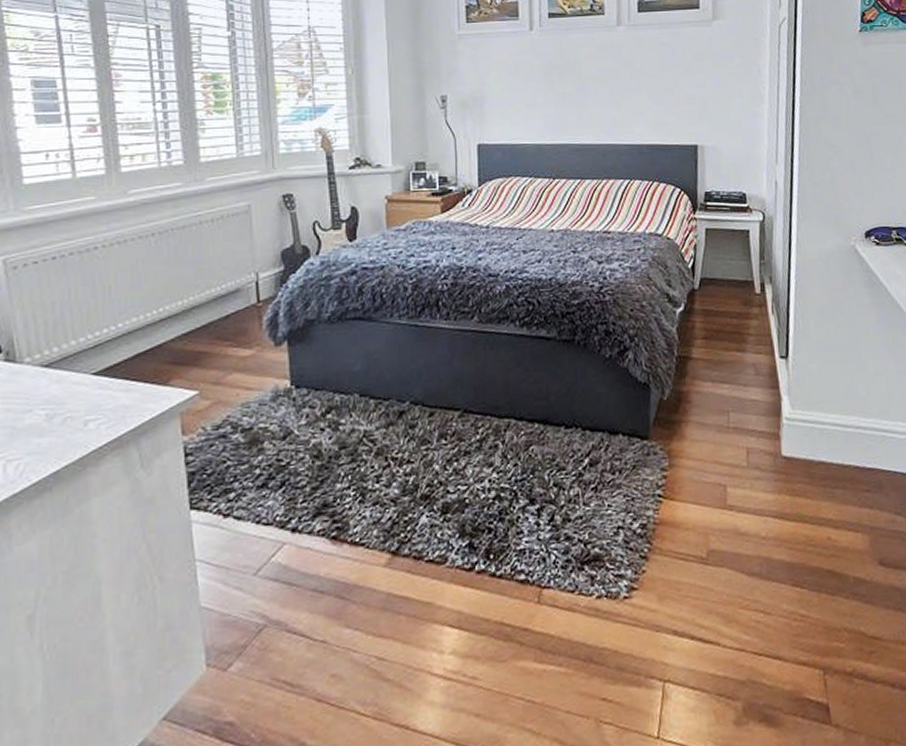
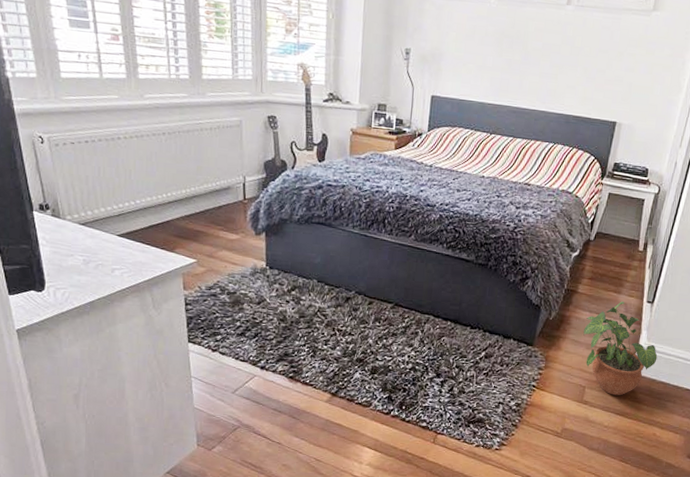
potted plant: none [709,361,809,492] -> present [583,301,658,396]

